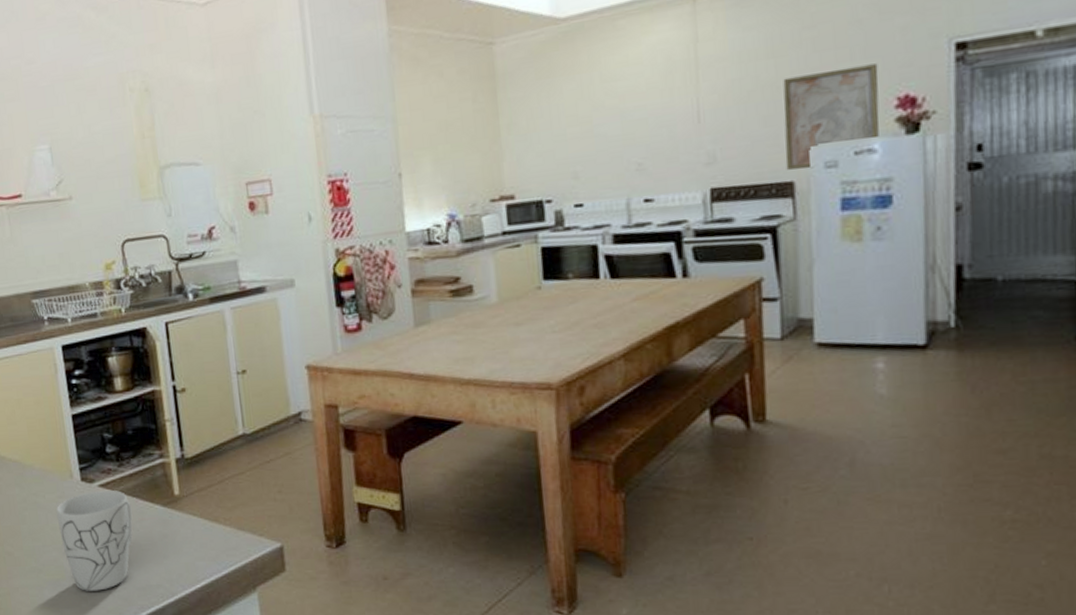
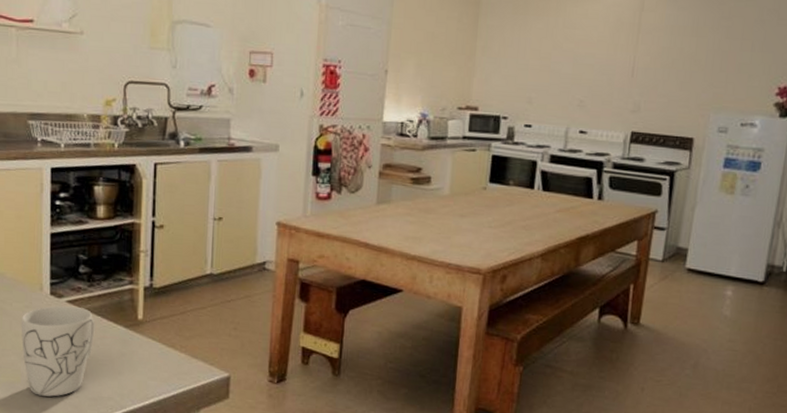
wall art: present [783,63,880,170] -> none [690,54,770,131]

